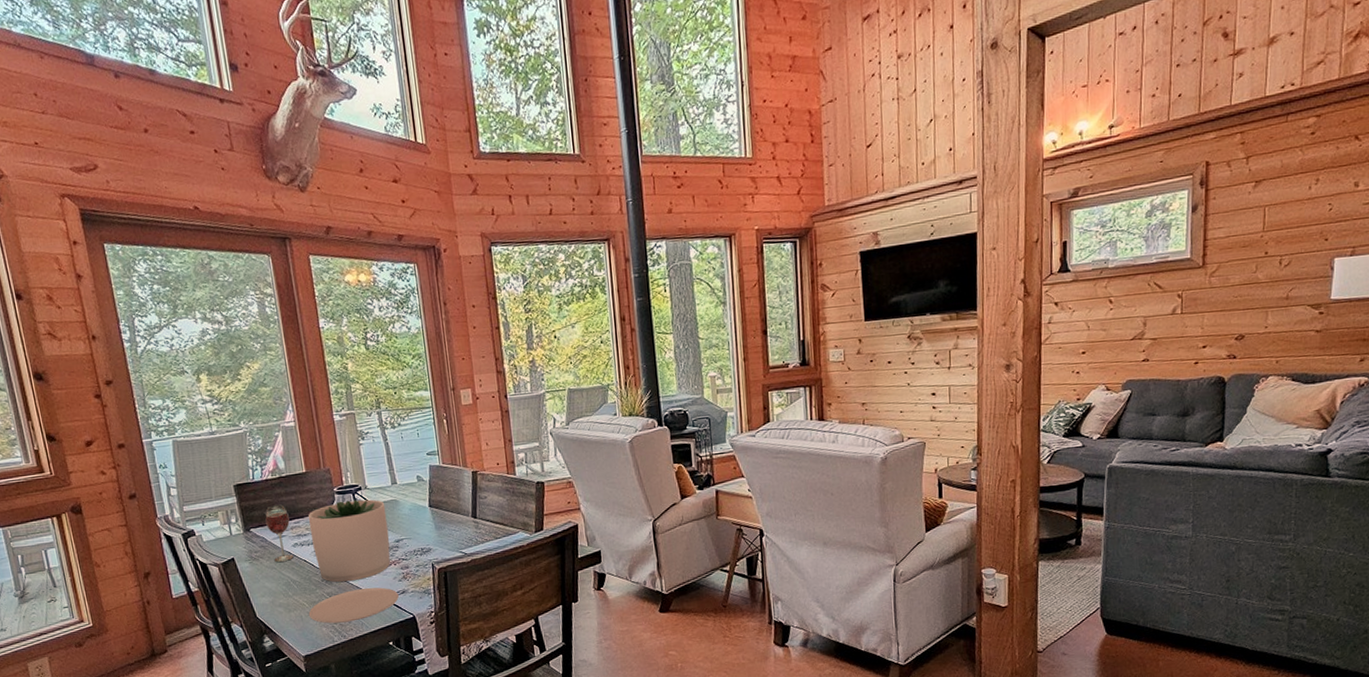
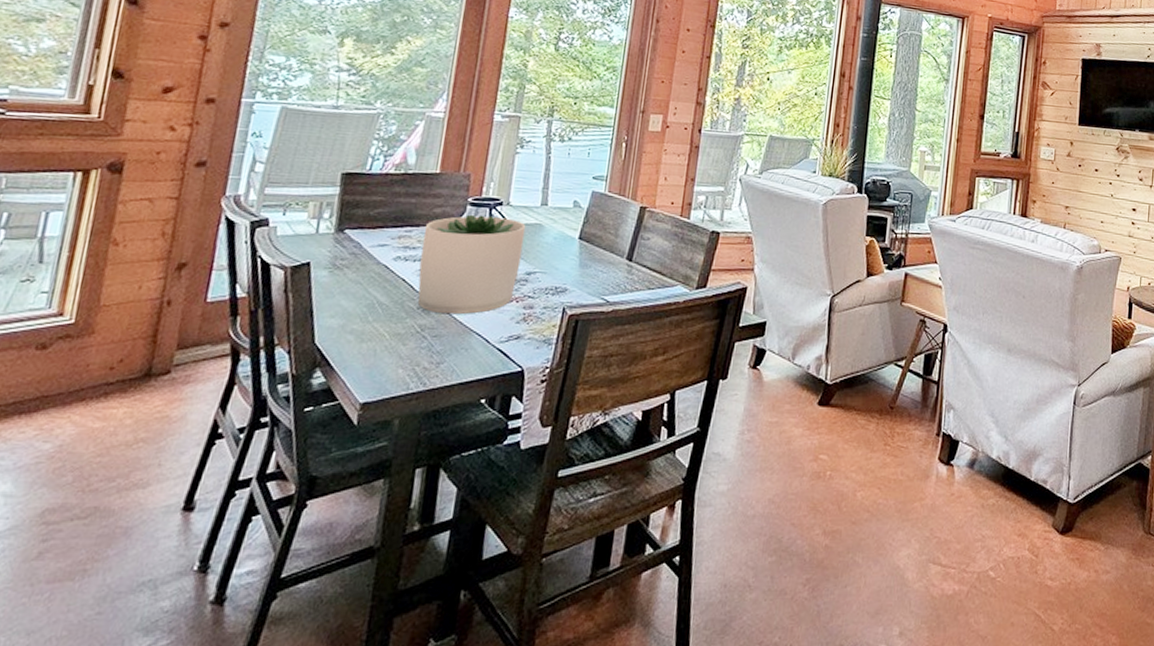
wineglass: present [265,504,294,562] -> none [363,205,401,277]
plate: present [308,587,399,624] -> none [385,325,511,366]

